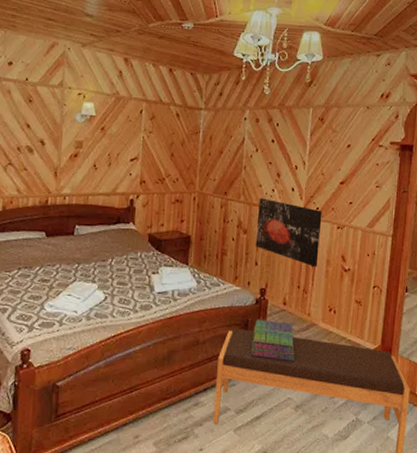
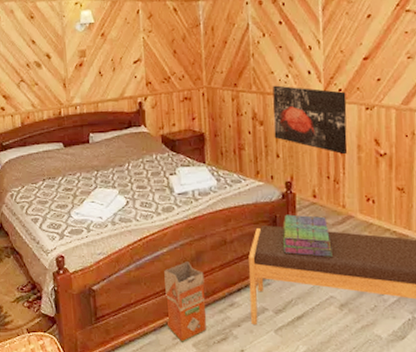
waste bin: none [129,360,173,441] -> present [164,262,206,342]

